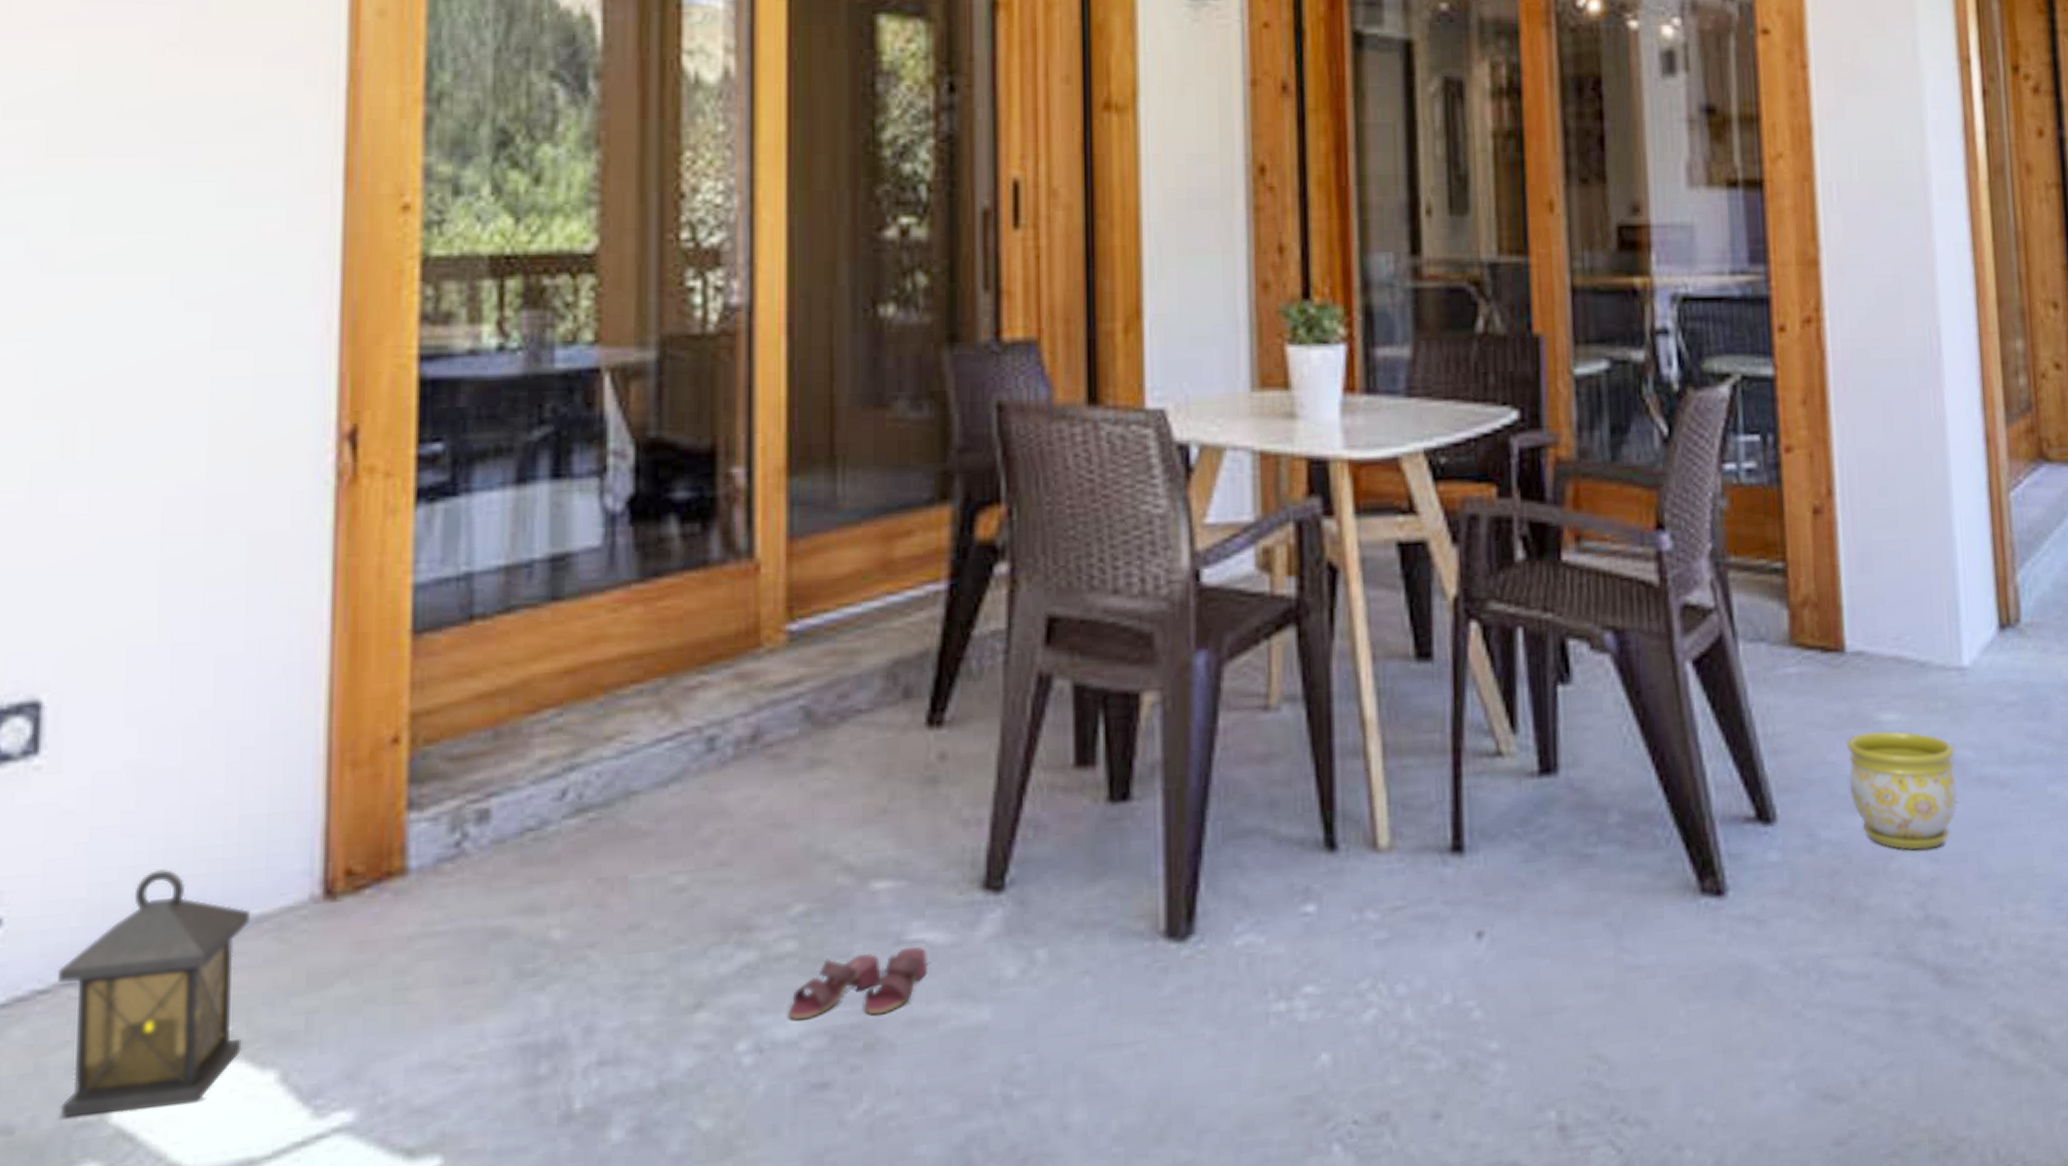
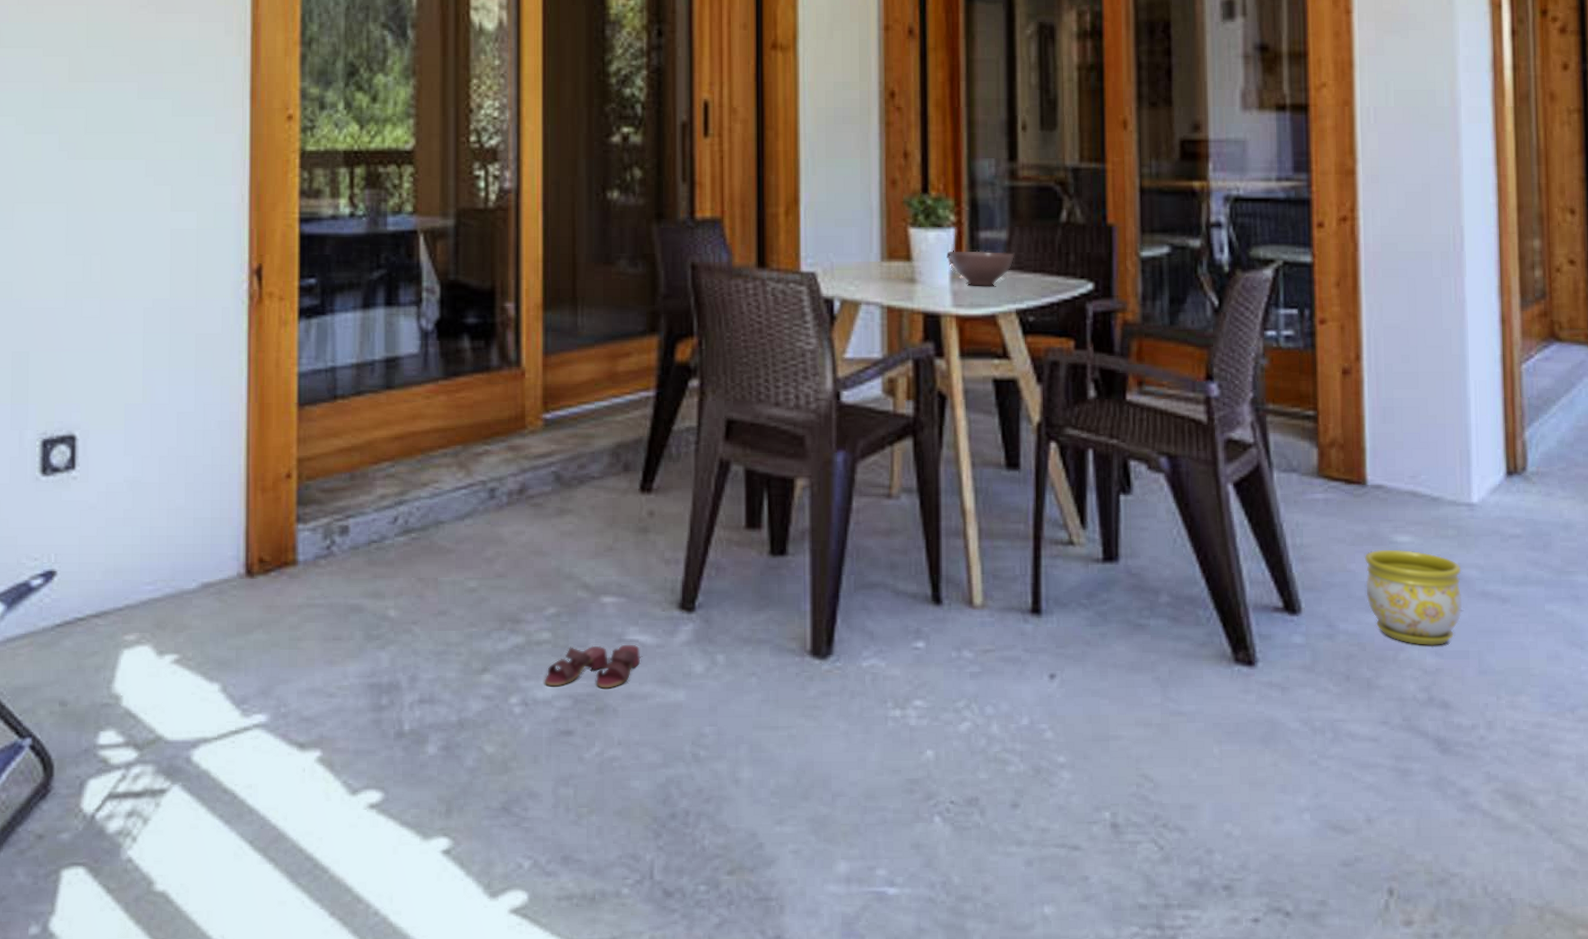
lantern: present [58,869,251,1118] -> none [90,549,202,700]
bowl: none [1338,373,1421,421] -> present [949,250,1015,287]

